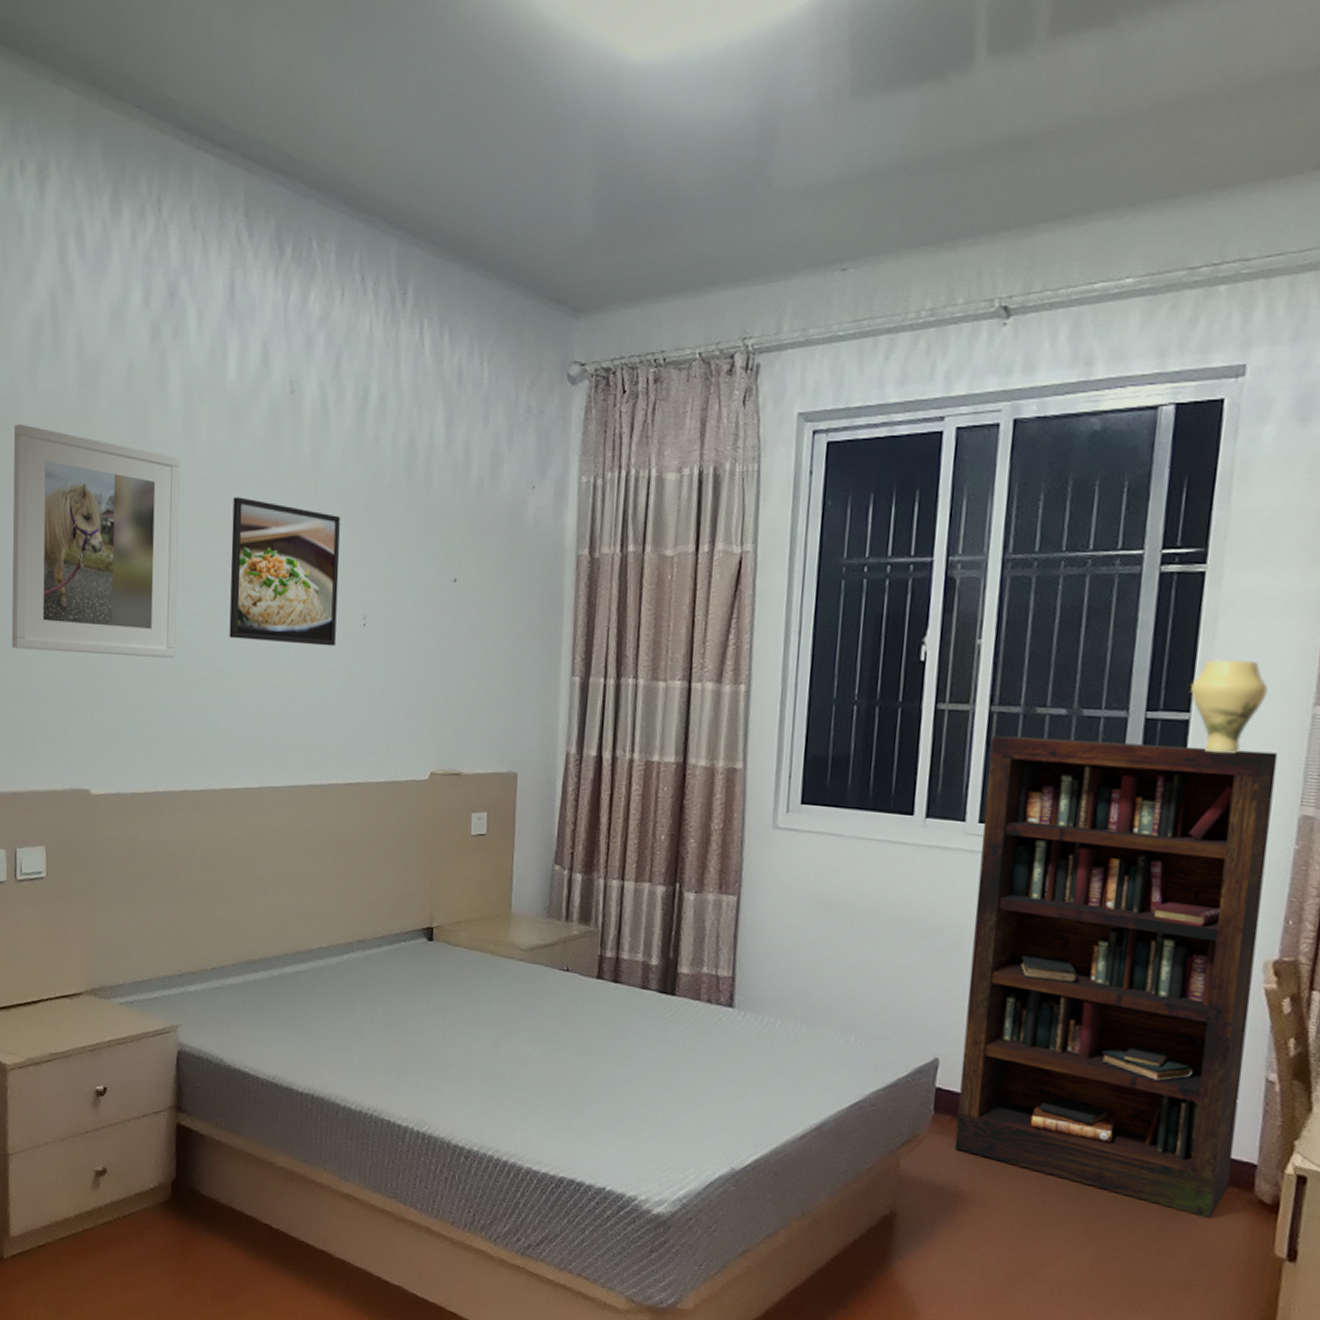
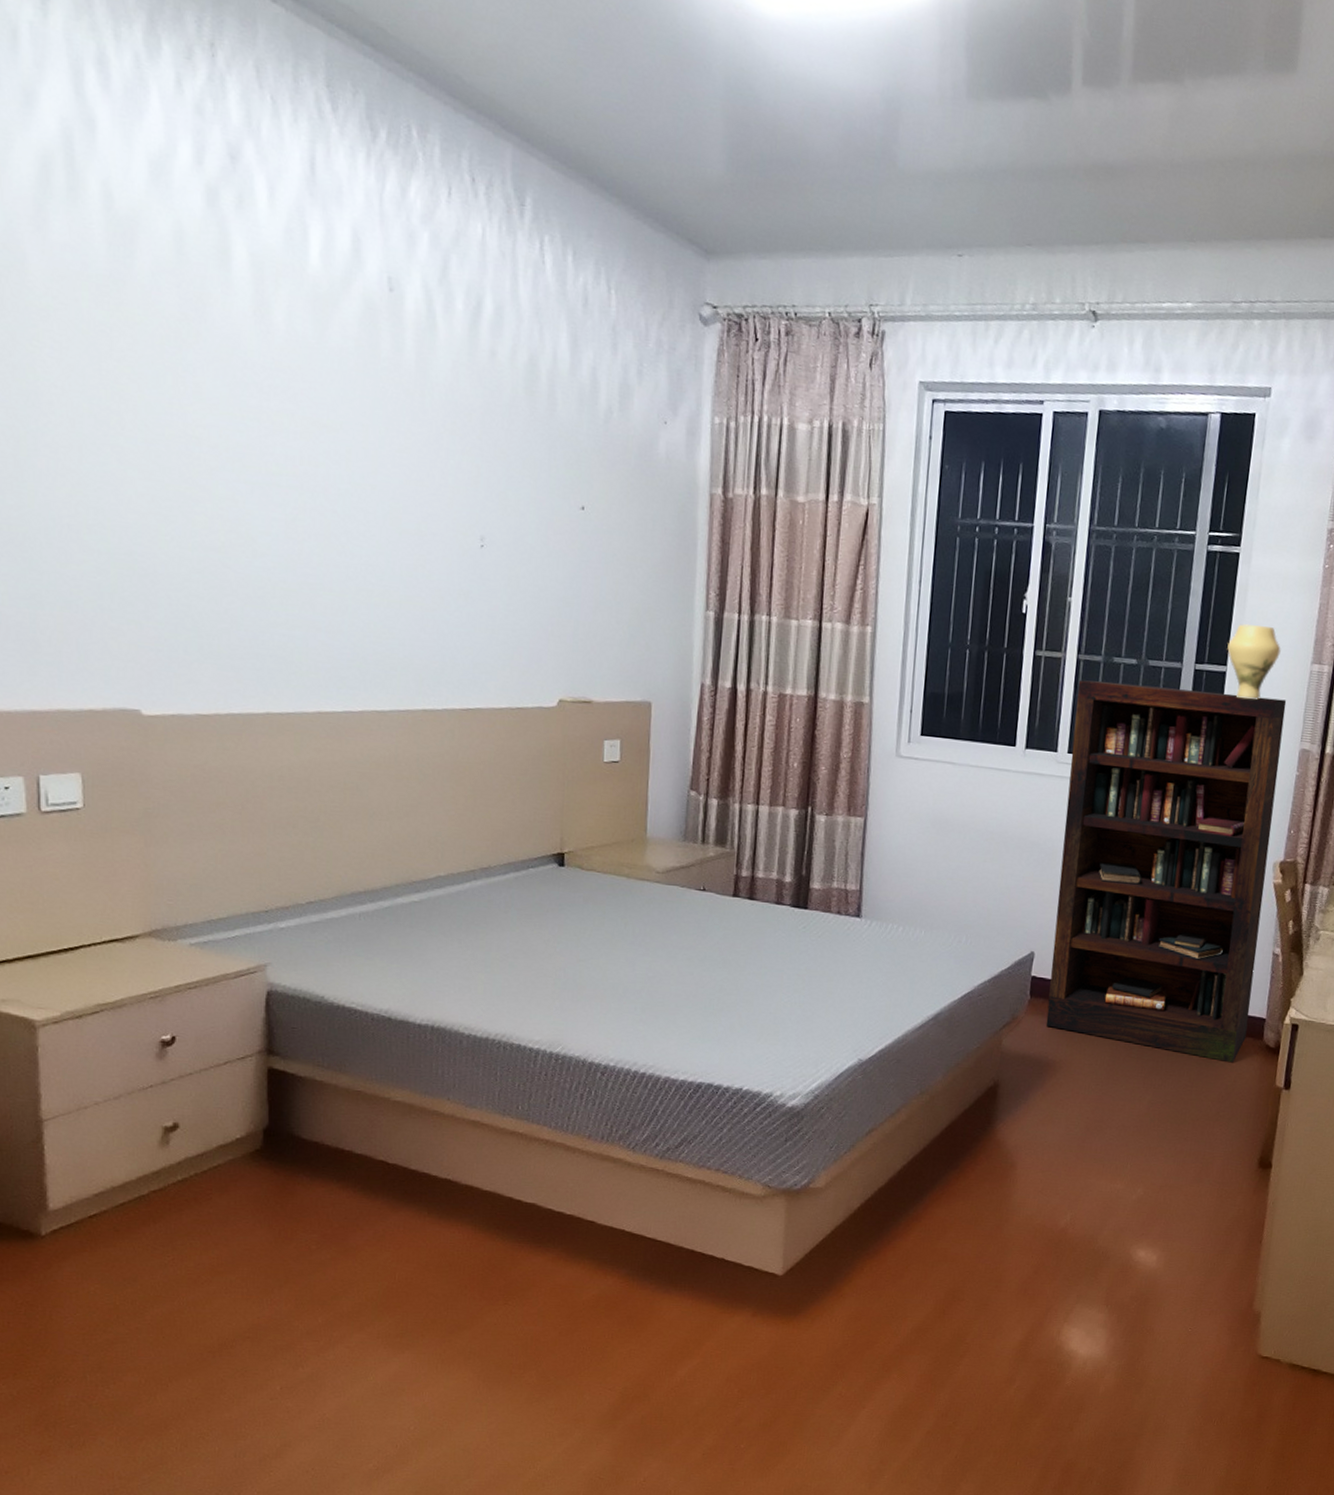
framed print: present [11,423,181,659] -> none [14,277,251,568]
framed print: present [229,497,340,647] -> none [319,396,452,567]

